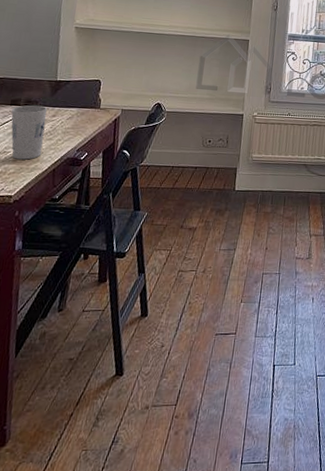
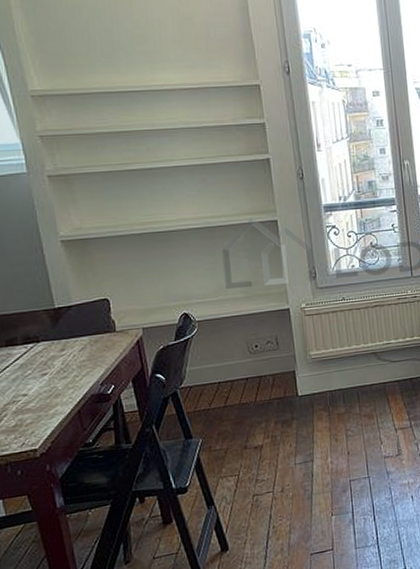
cup: present [11,105,48,160] -> none [8,340,60,408]

